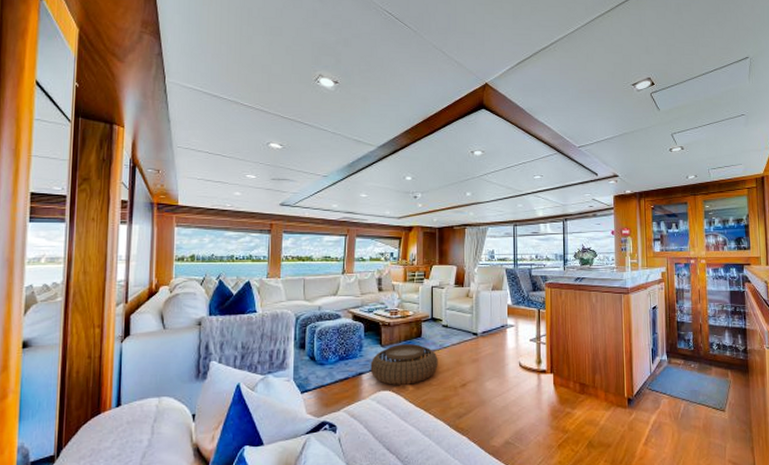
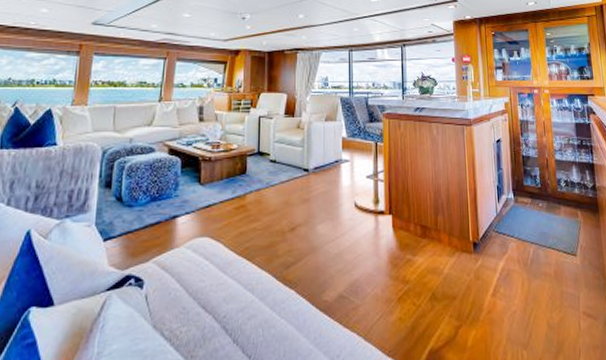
pouf: present [370,344,438,385] -> none [186,182,264,230]

